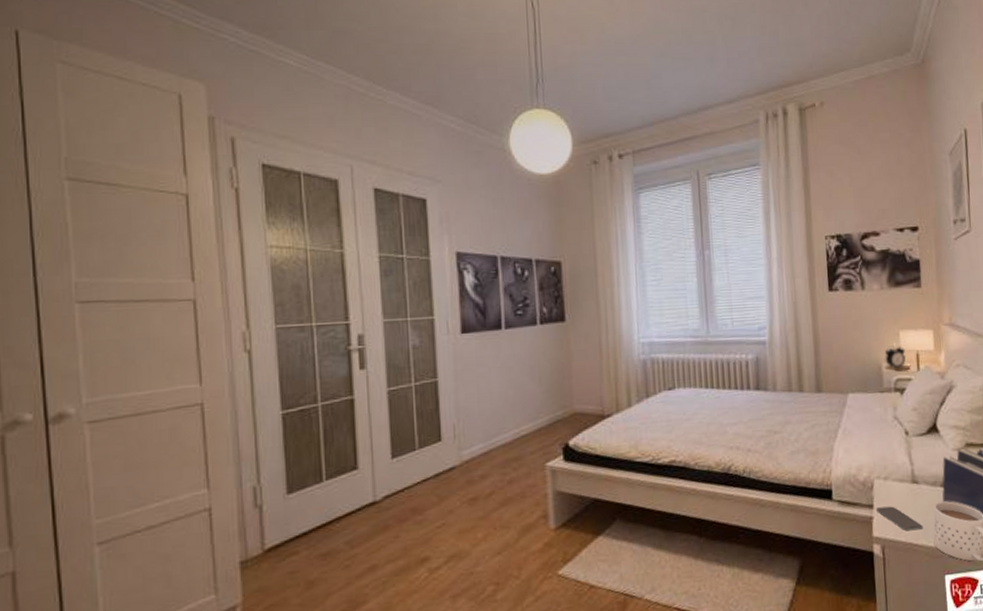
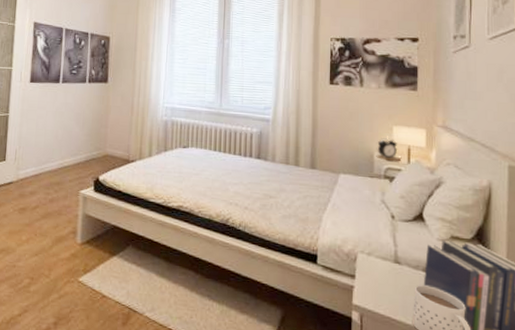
smartphone: present [876,506,923,531] -> none [358,279,403,307]

